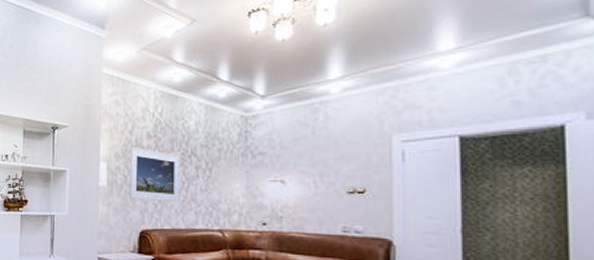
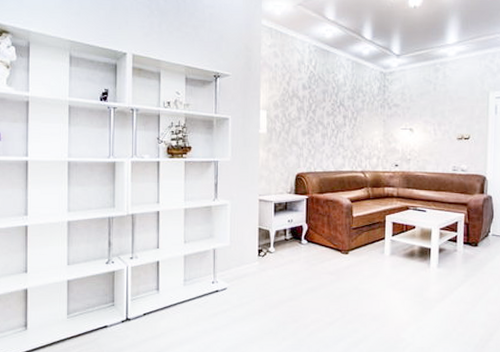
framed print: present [129,147,180,202] -> none [287,97,330,148]

